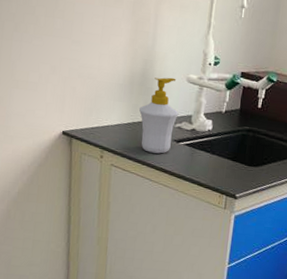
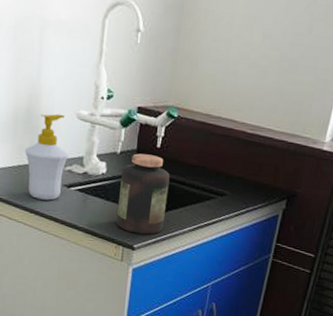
jar: none [220,112,270,185] -> present [116,153,170,235]

